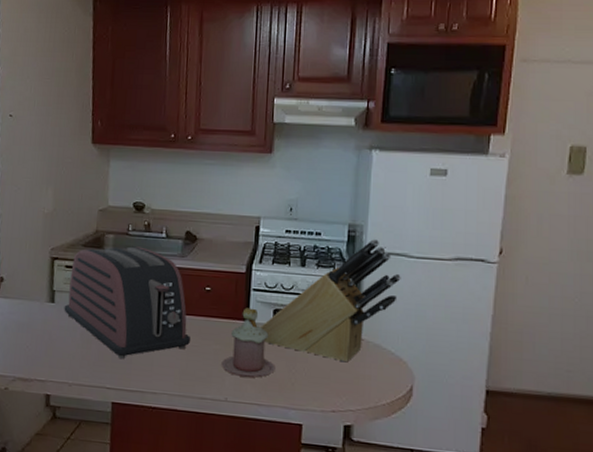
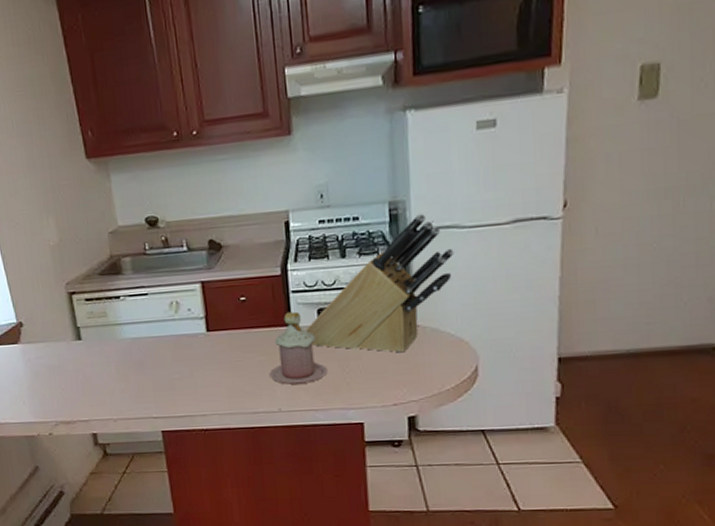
toaster: present [64,246,190,360] -> none [92,265,232,387]

